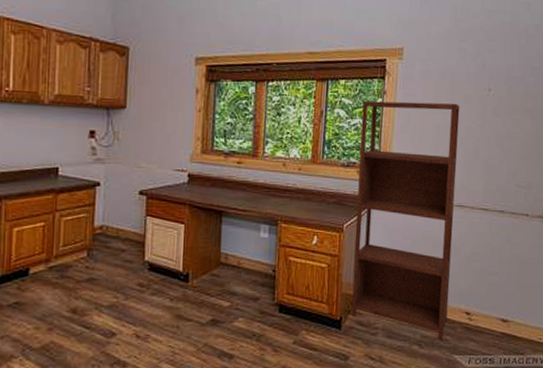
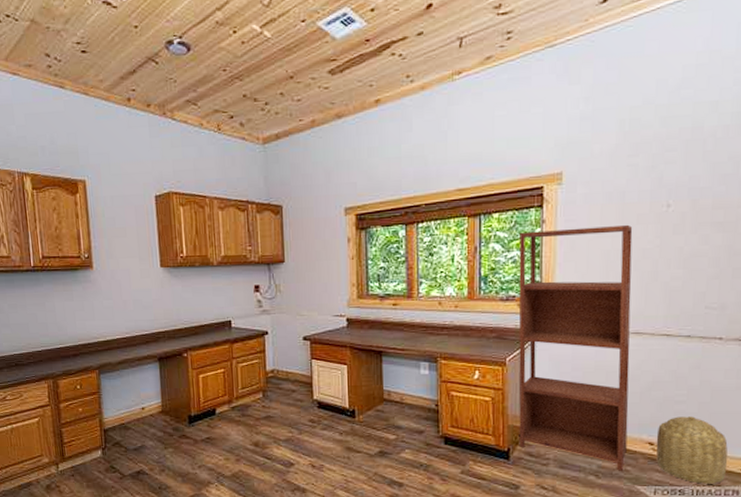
basket: none [471,287,530,353] -> present [656,416,728,484]

